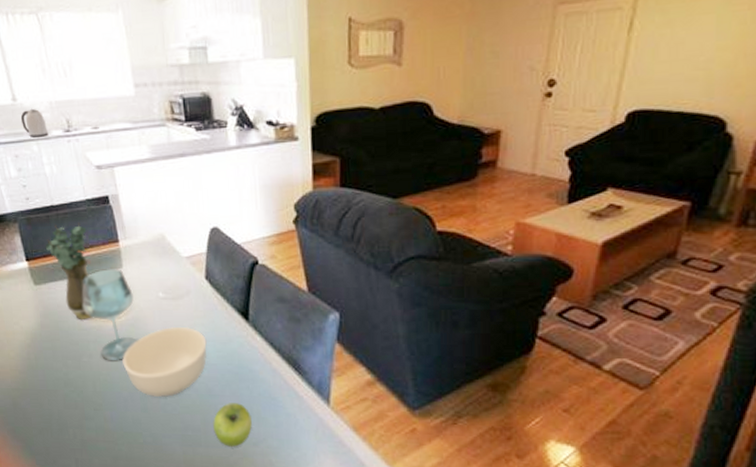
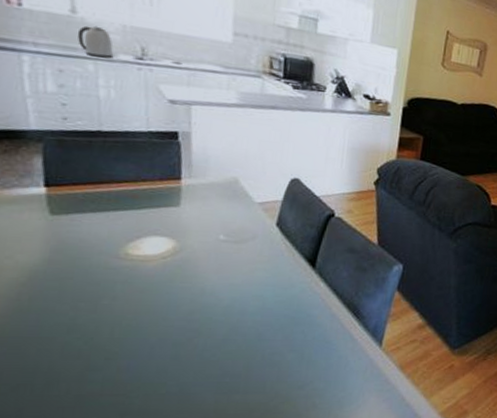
vase: present [45,223,92,319] -> none [77,152,142,258]
wine glass: present [82,267,138,360] -> none [116,204,188,303]
bowl: present [122,326,208,397] -> none [157,270,266,343]
fruit: present [213,403,252,447] -> none [256,347,302,392]

